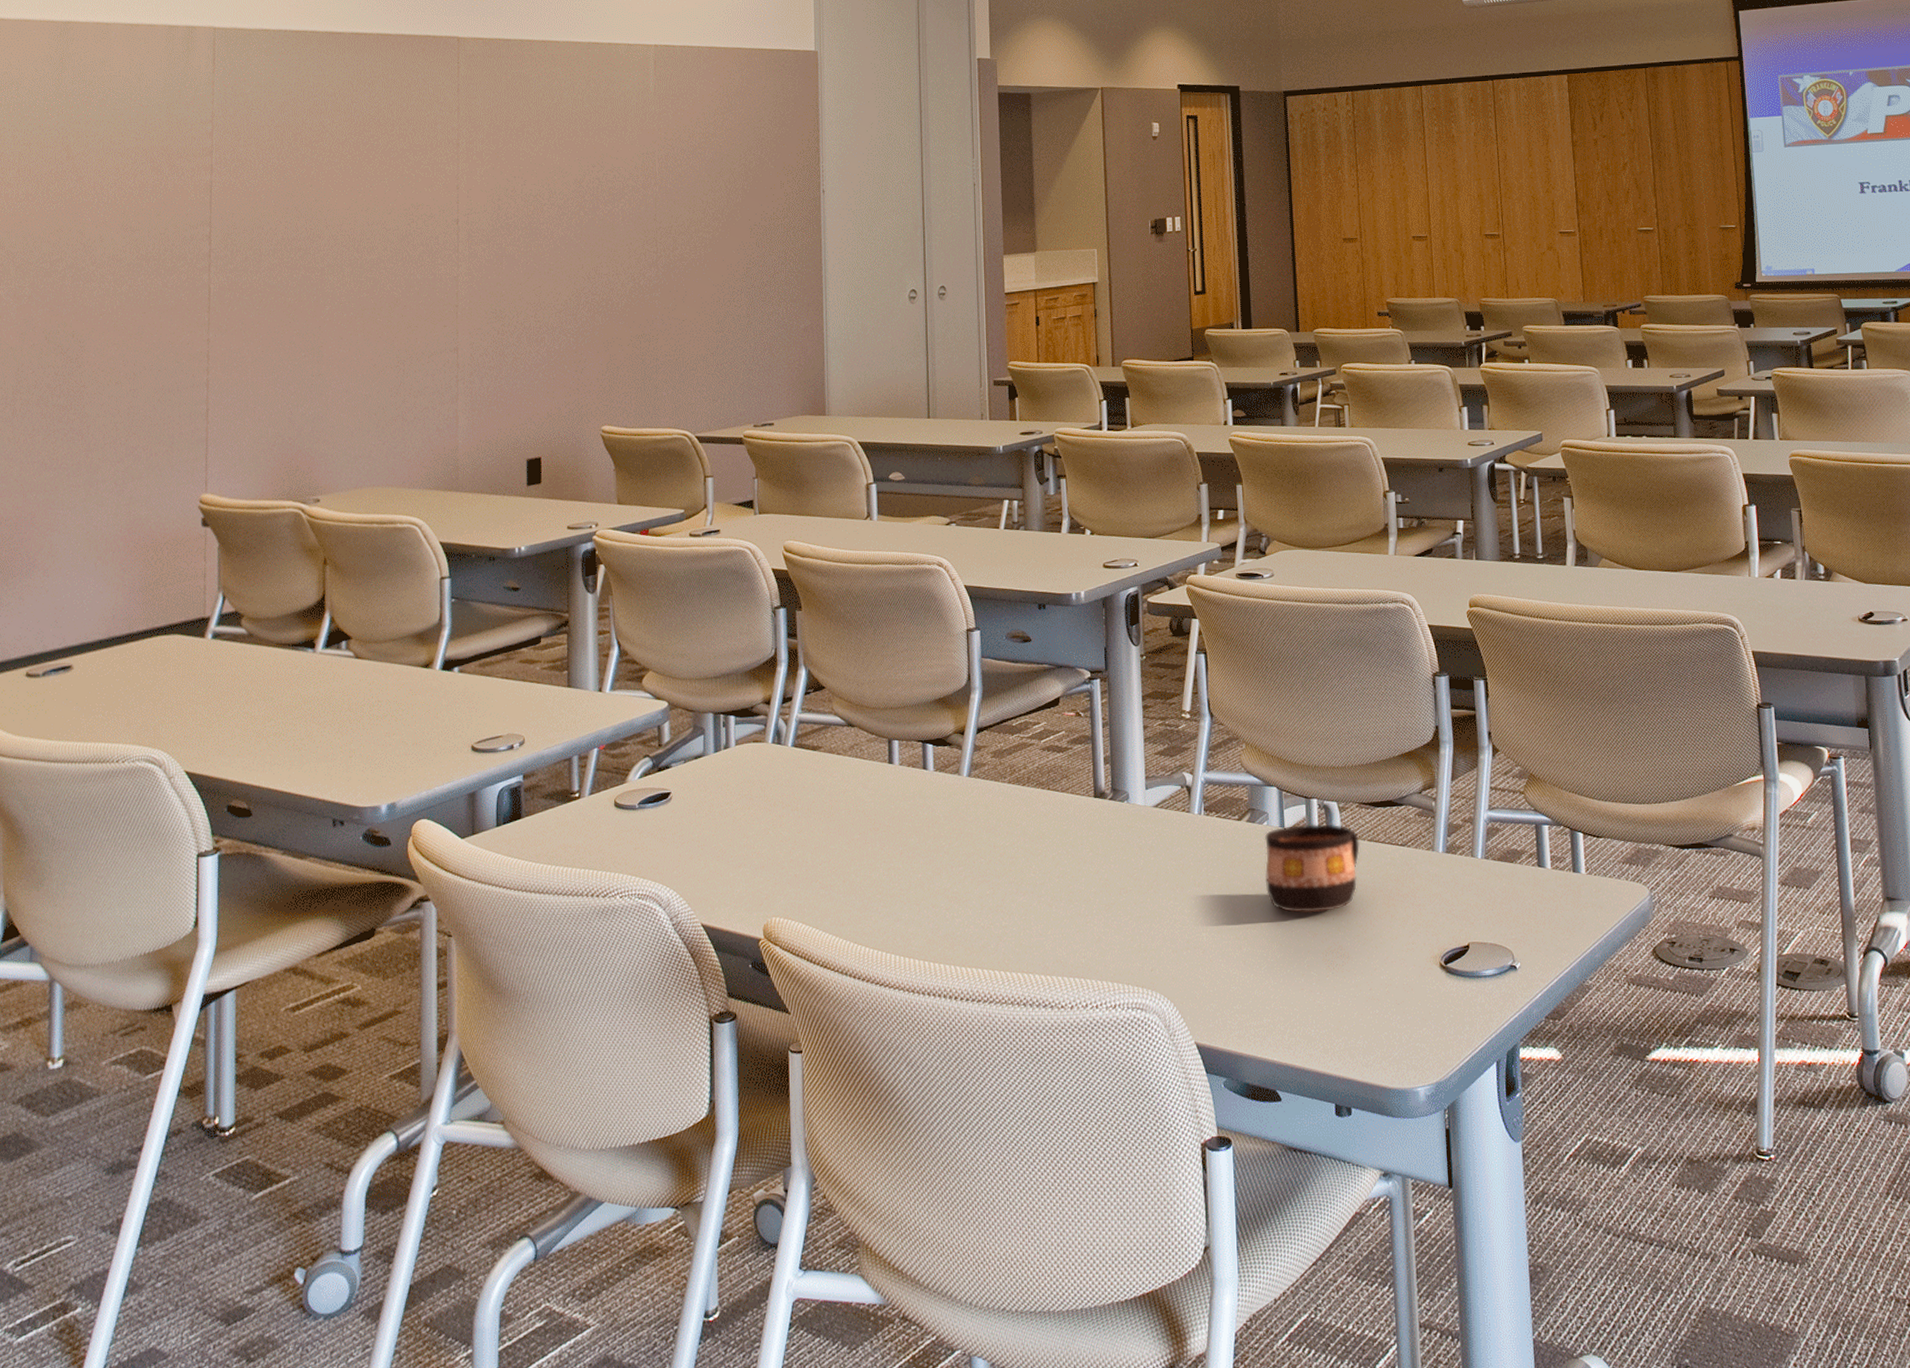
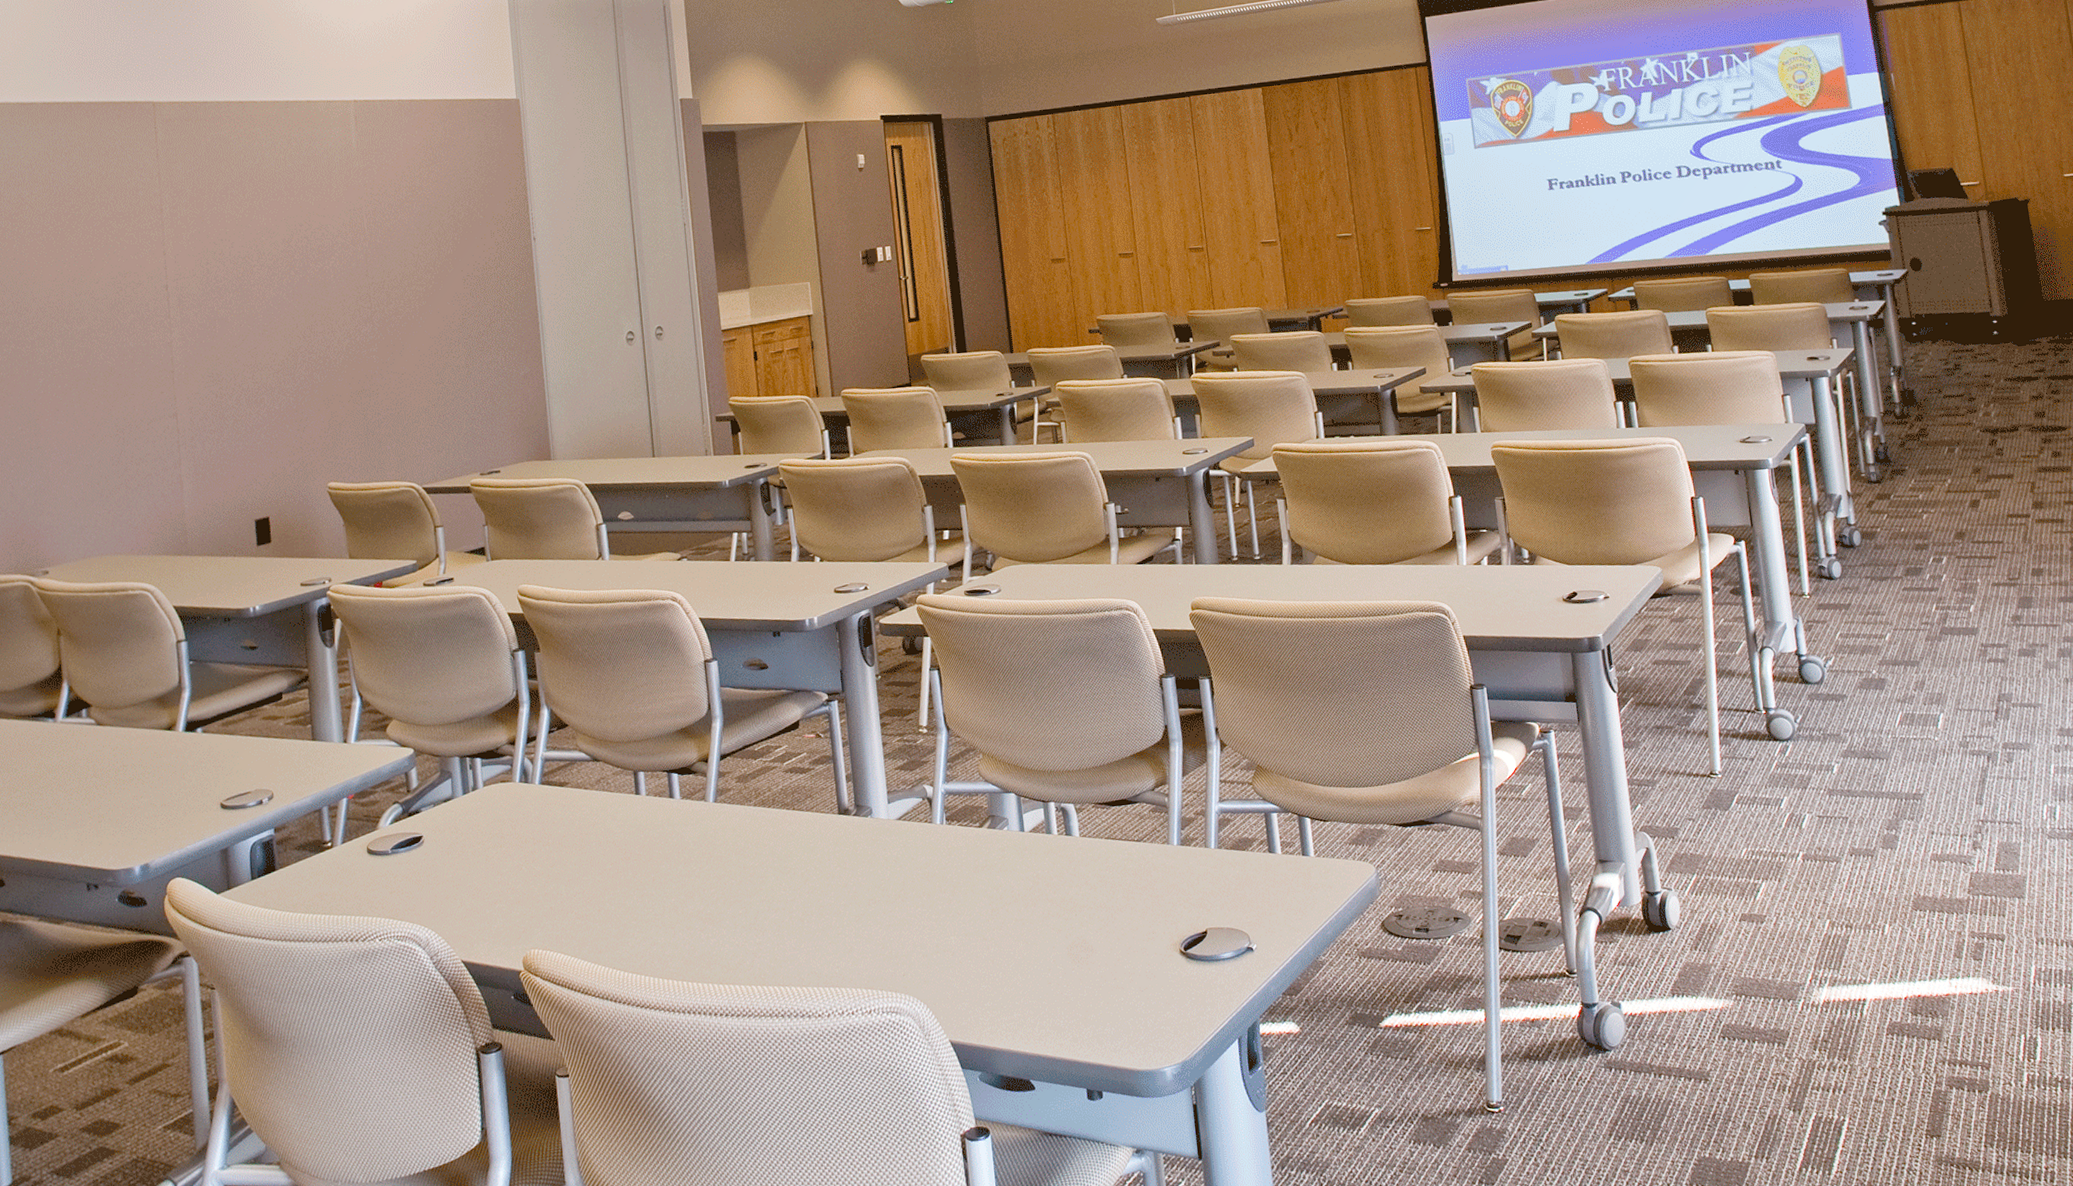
cup: present [1264,824,1360,913] -> none [1005,825,1098,912]

